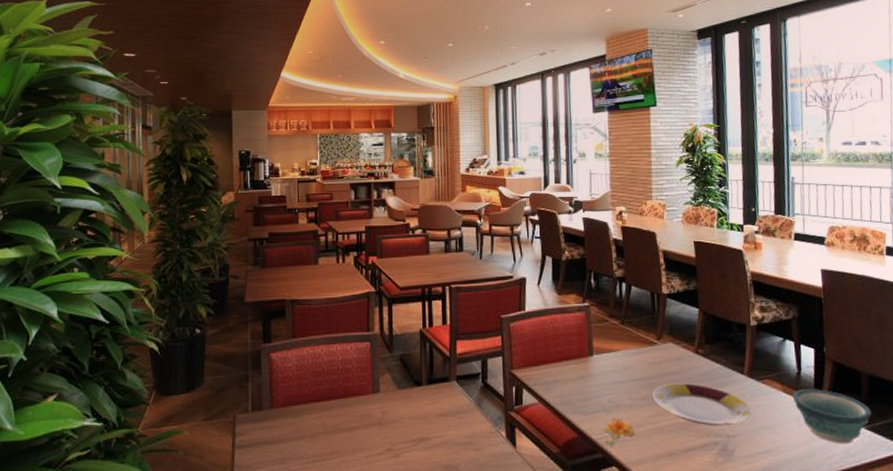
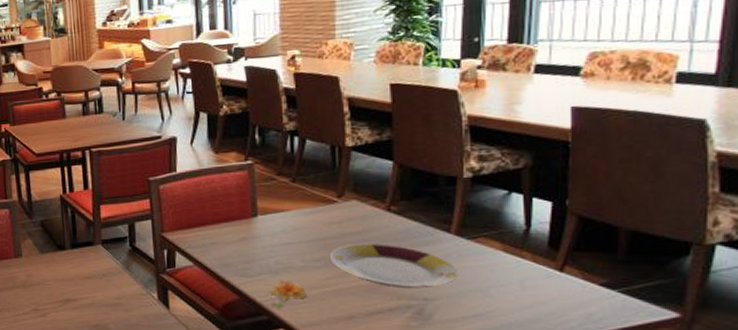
bowl: present [792,389,872,444] -> none [515,248,629,309]

